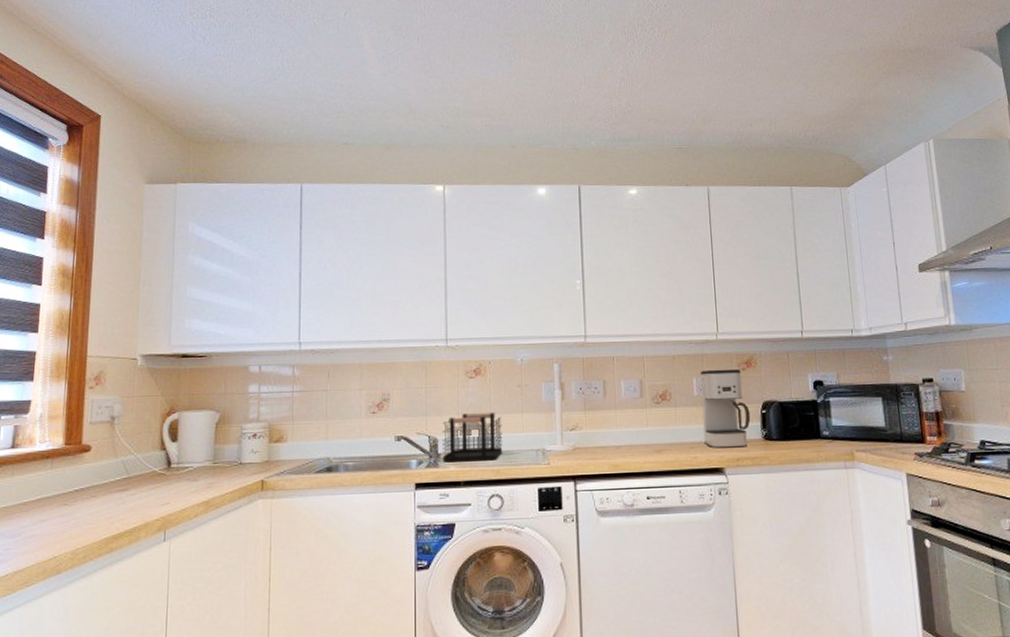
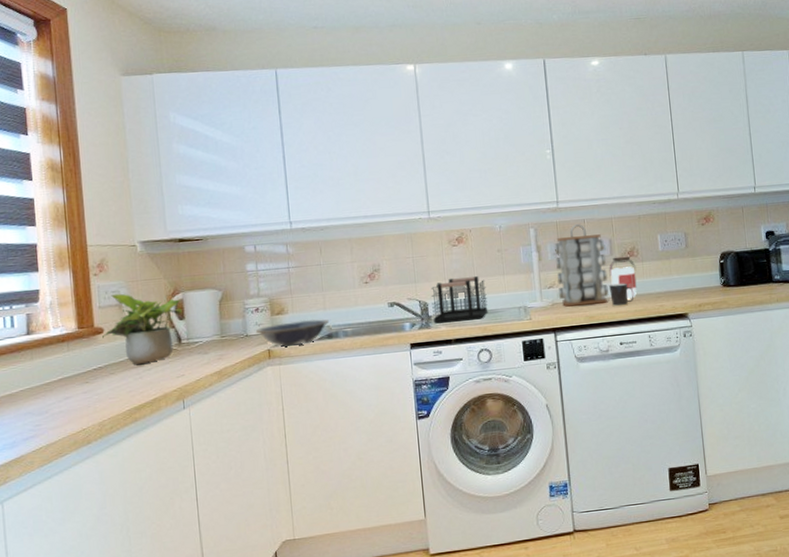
potted plant: none [89,409,176,489] -> present [102,293,182,365]
bowl: none [250,449,331,478] -> present [255,319,330,347]
spice rack: none [579,362,637,453] -> present [554,224,609,307]
mug: none [637,429,665,457] -> present [609,283,634,308]
jar: none [638,399,669,448] -> present [609,256,637,299]
coffee maker: present [700,368,751,449] -> none [664,224,710,297]

